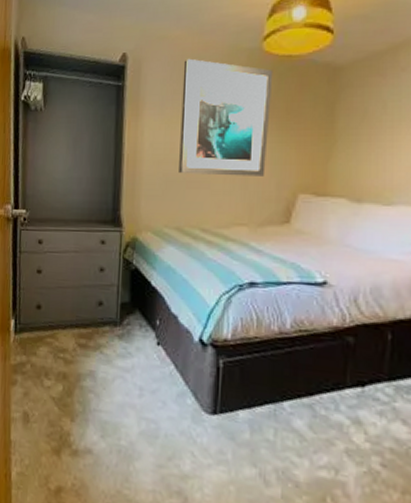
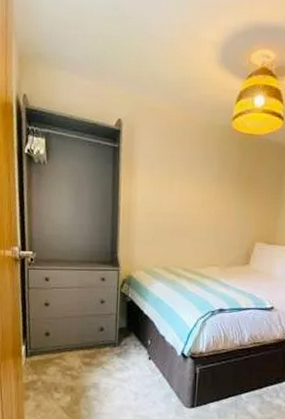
wall art: present [179,58,273,176] -> none [166,129,240,228]

